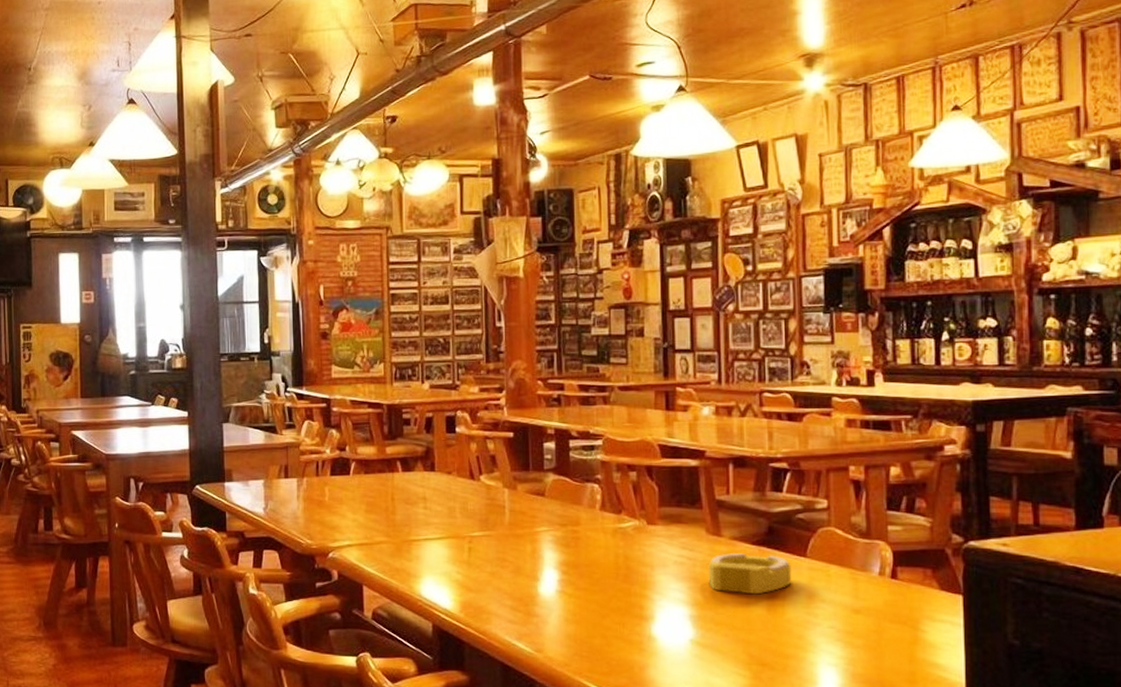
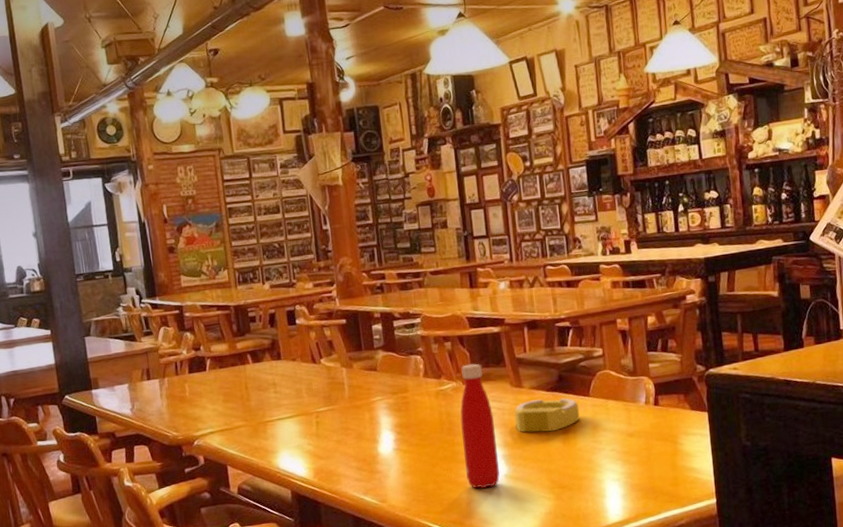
bottle: none [640,501,685,652] -> present [460,363,500,488]

